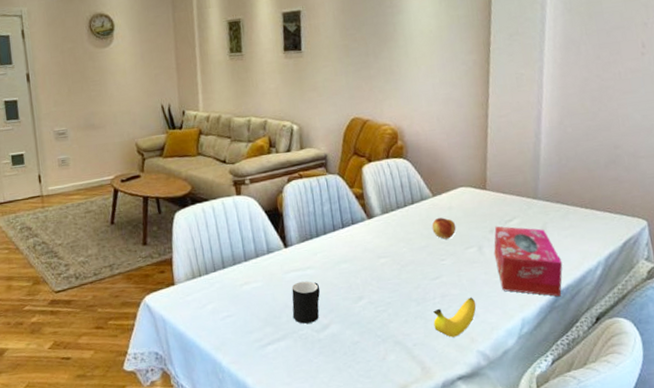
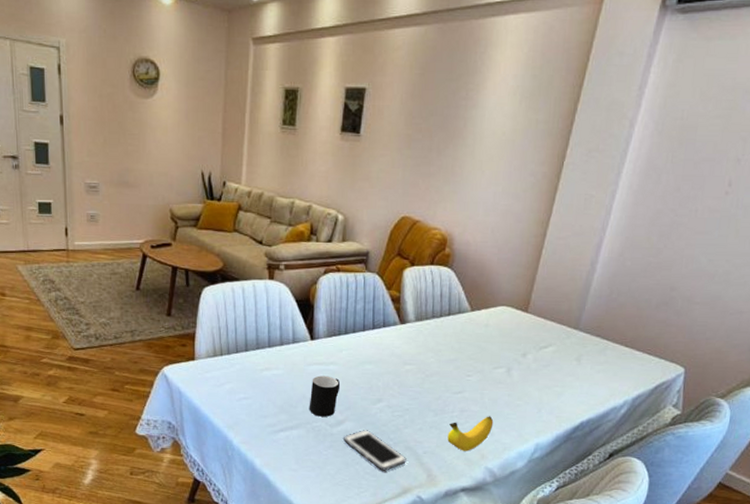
cell phone: none [331,329,398,372] -> present [342,429,406,472]
fruit: present [432,218,456,239] -> none [464,334,489,356]
tissue box: present [494,226,563,297] -> none [521,350,589,429]

